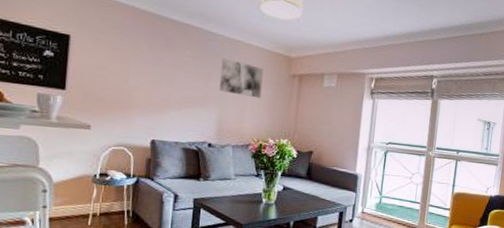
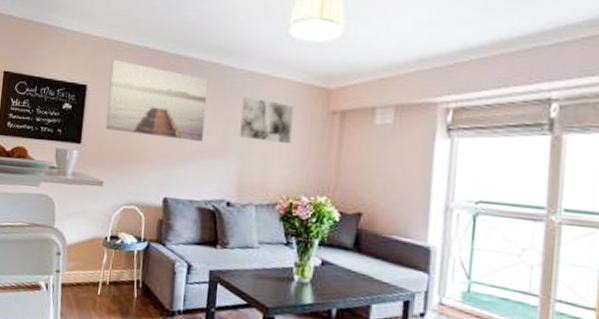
wall art: none [92,14,192,93] -> present [106,60,209,141]

